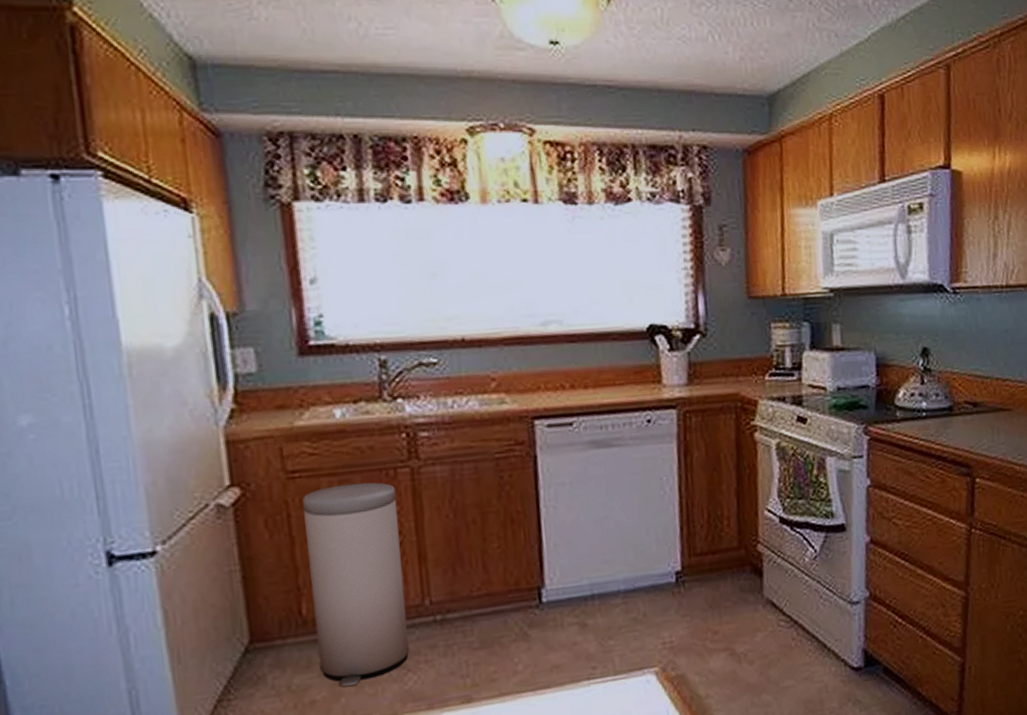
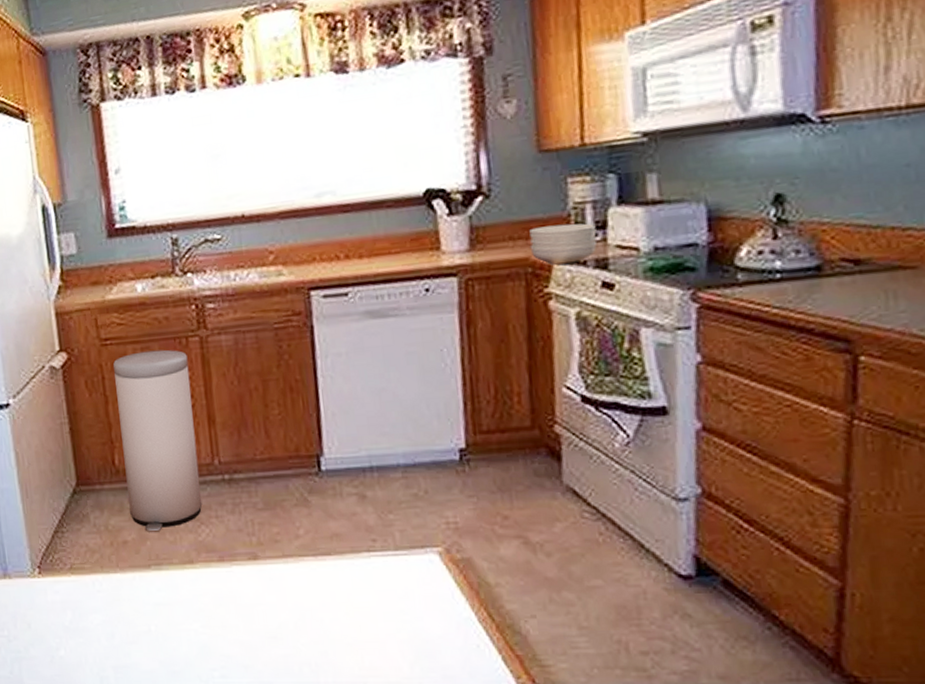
bowl: none [739,364,794,401] -> present [529,223,598,266]

